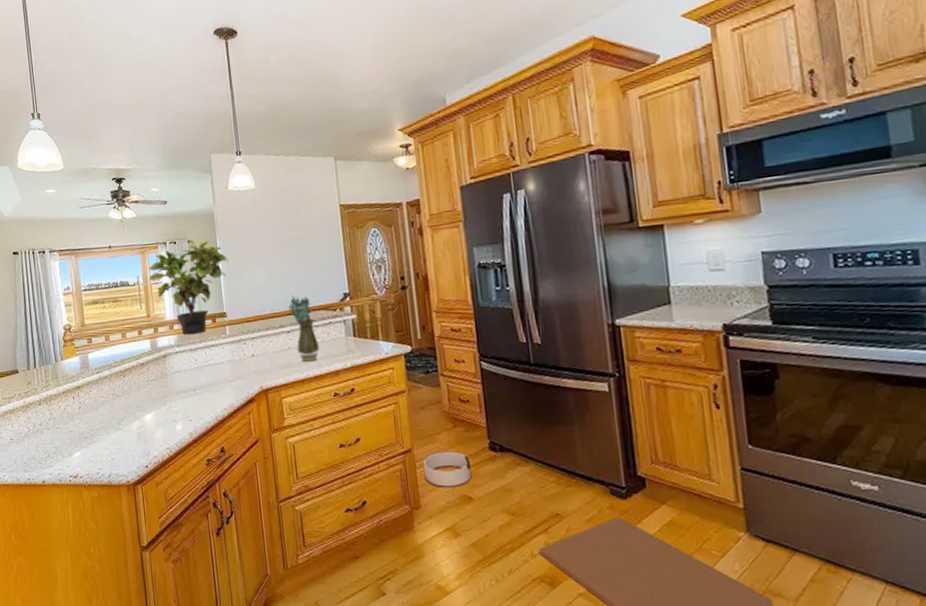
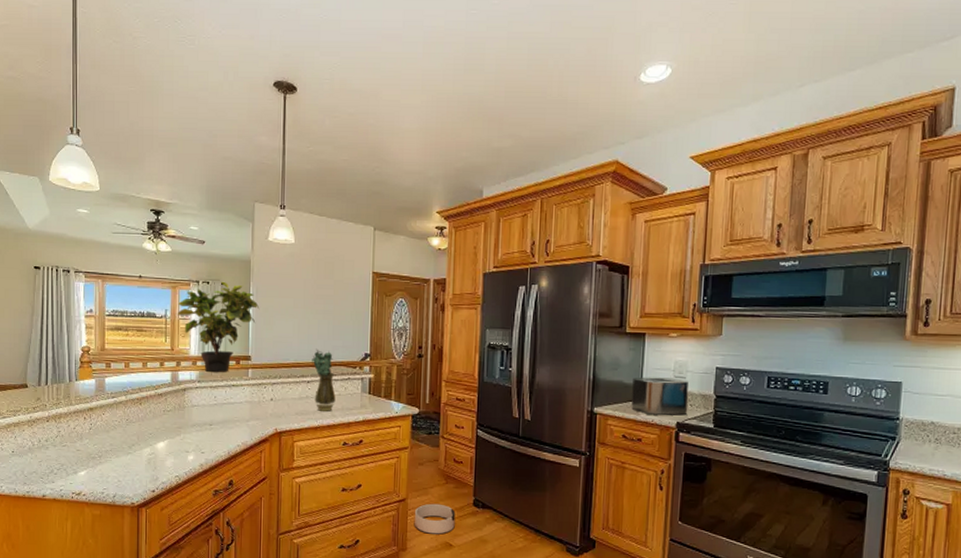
toaster: none [657,271,735,320] -> present [631,377,689,416]

